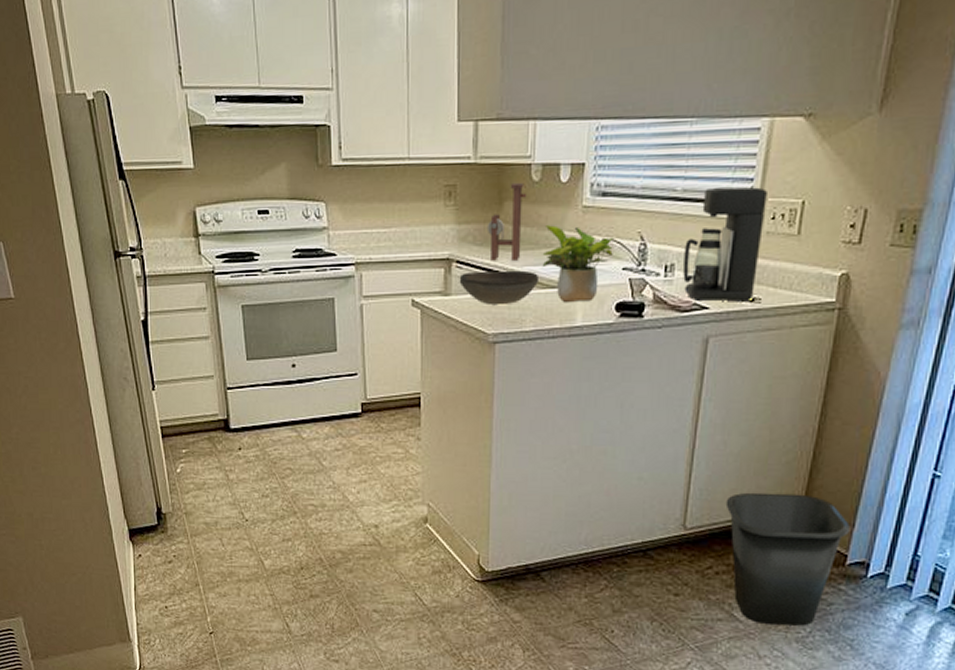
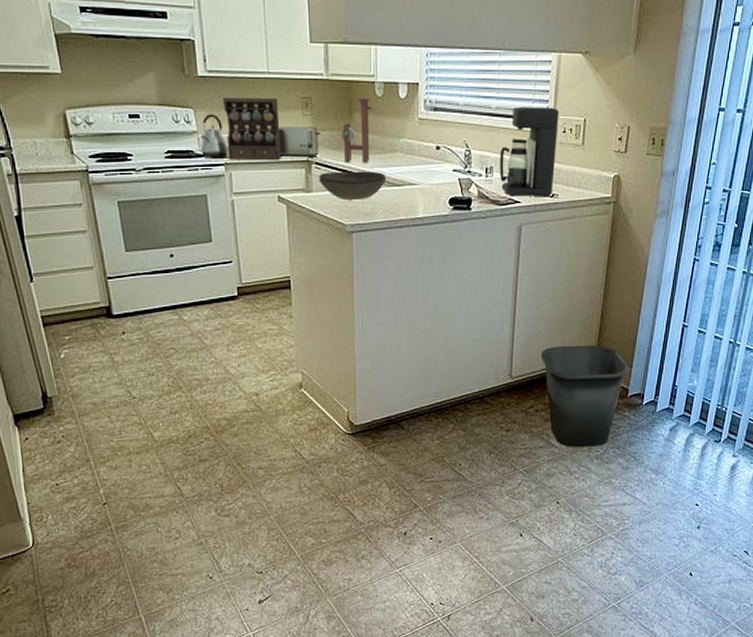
kettle: none [330,207,361,258] -> present [200,114,229,159]
spice rack: none [356,186,418,260] -> present [222,97,281,161]
toaster: none [416,218,465,256] -> present [279,126,321,158]
potted plant: present [542,225,613,303] -> none [388,134,445,199]

